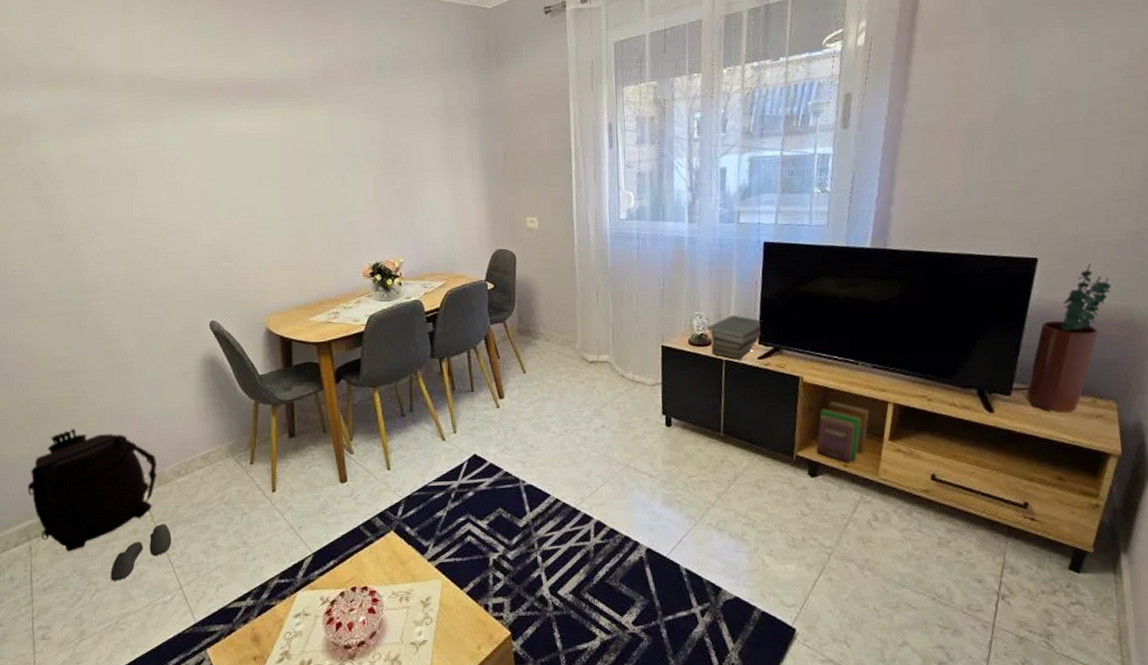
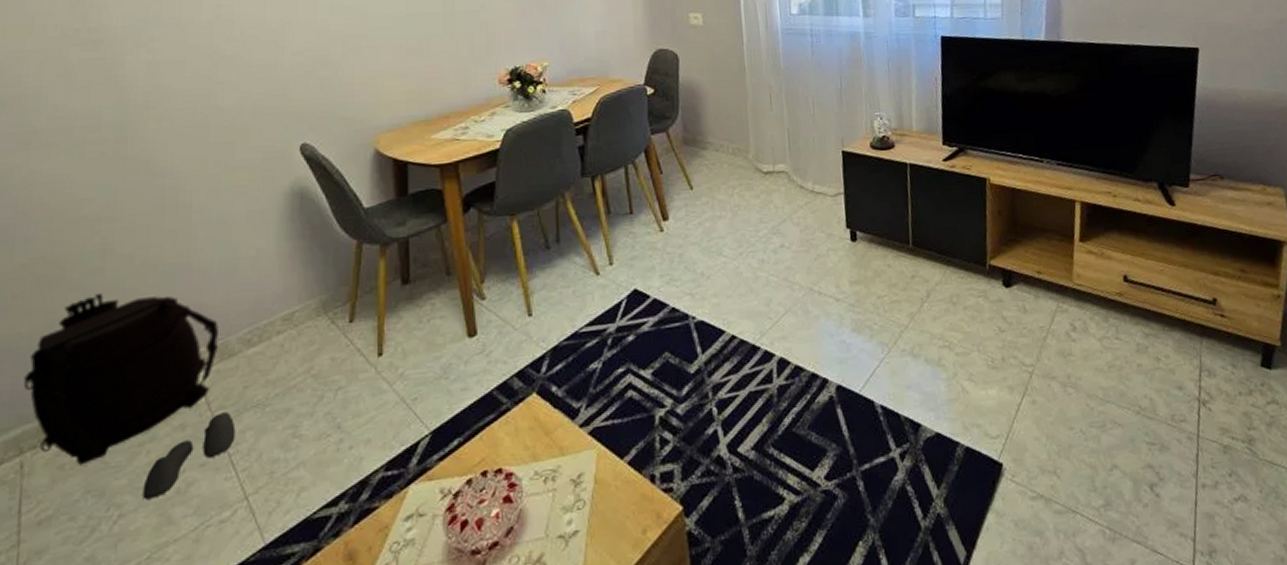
books: present [706,315,763,360] -> none [888,114,947,163]
books: present [816,400,870,464] -> none [1008,202,1059,270]
vase: present [1025,263,1111,414] -> none [1202,52,1266,203]

